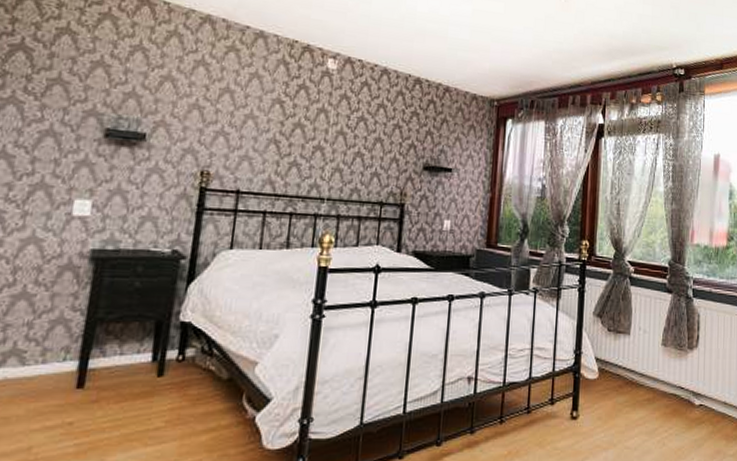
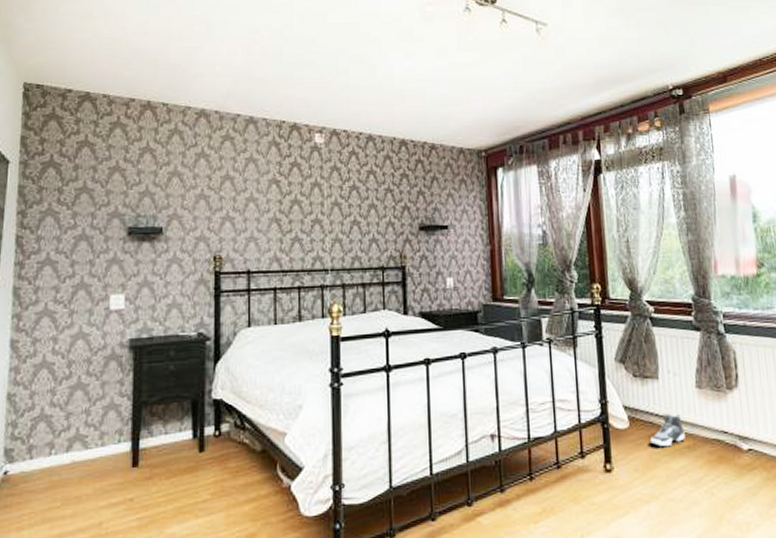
sneaker: none [615,366,647,399] -> present [649,412,685,447]

